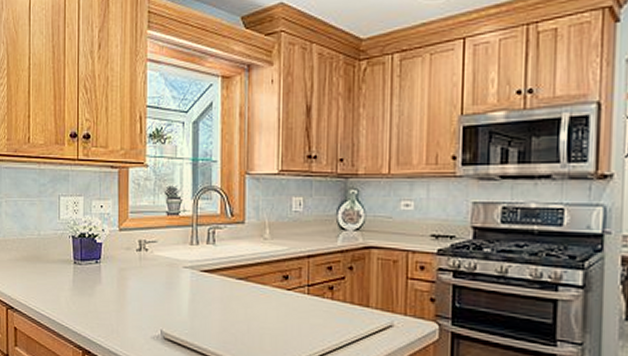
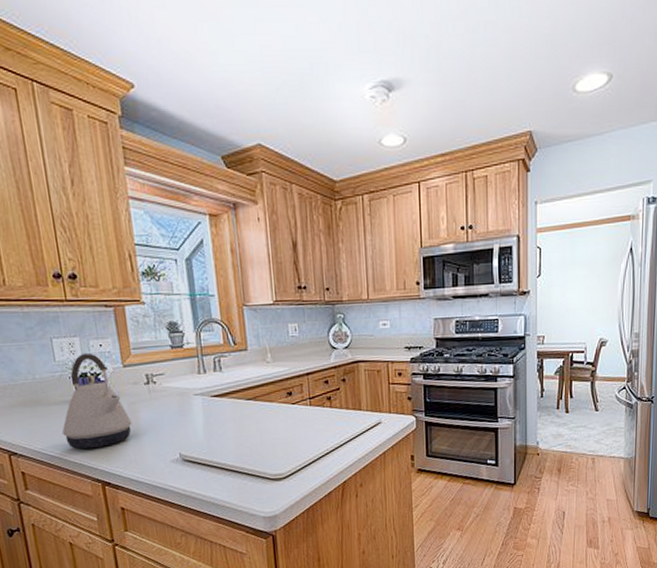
kettle: none [54,213,119,313] -> present [61,352,132,450]

